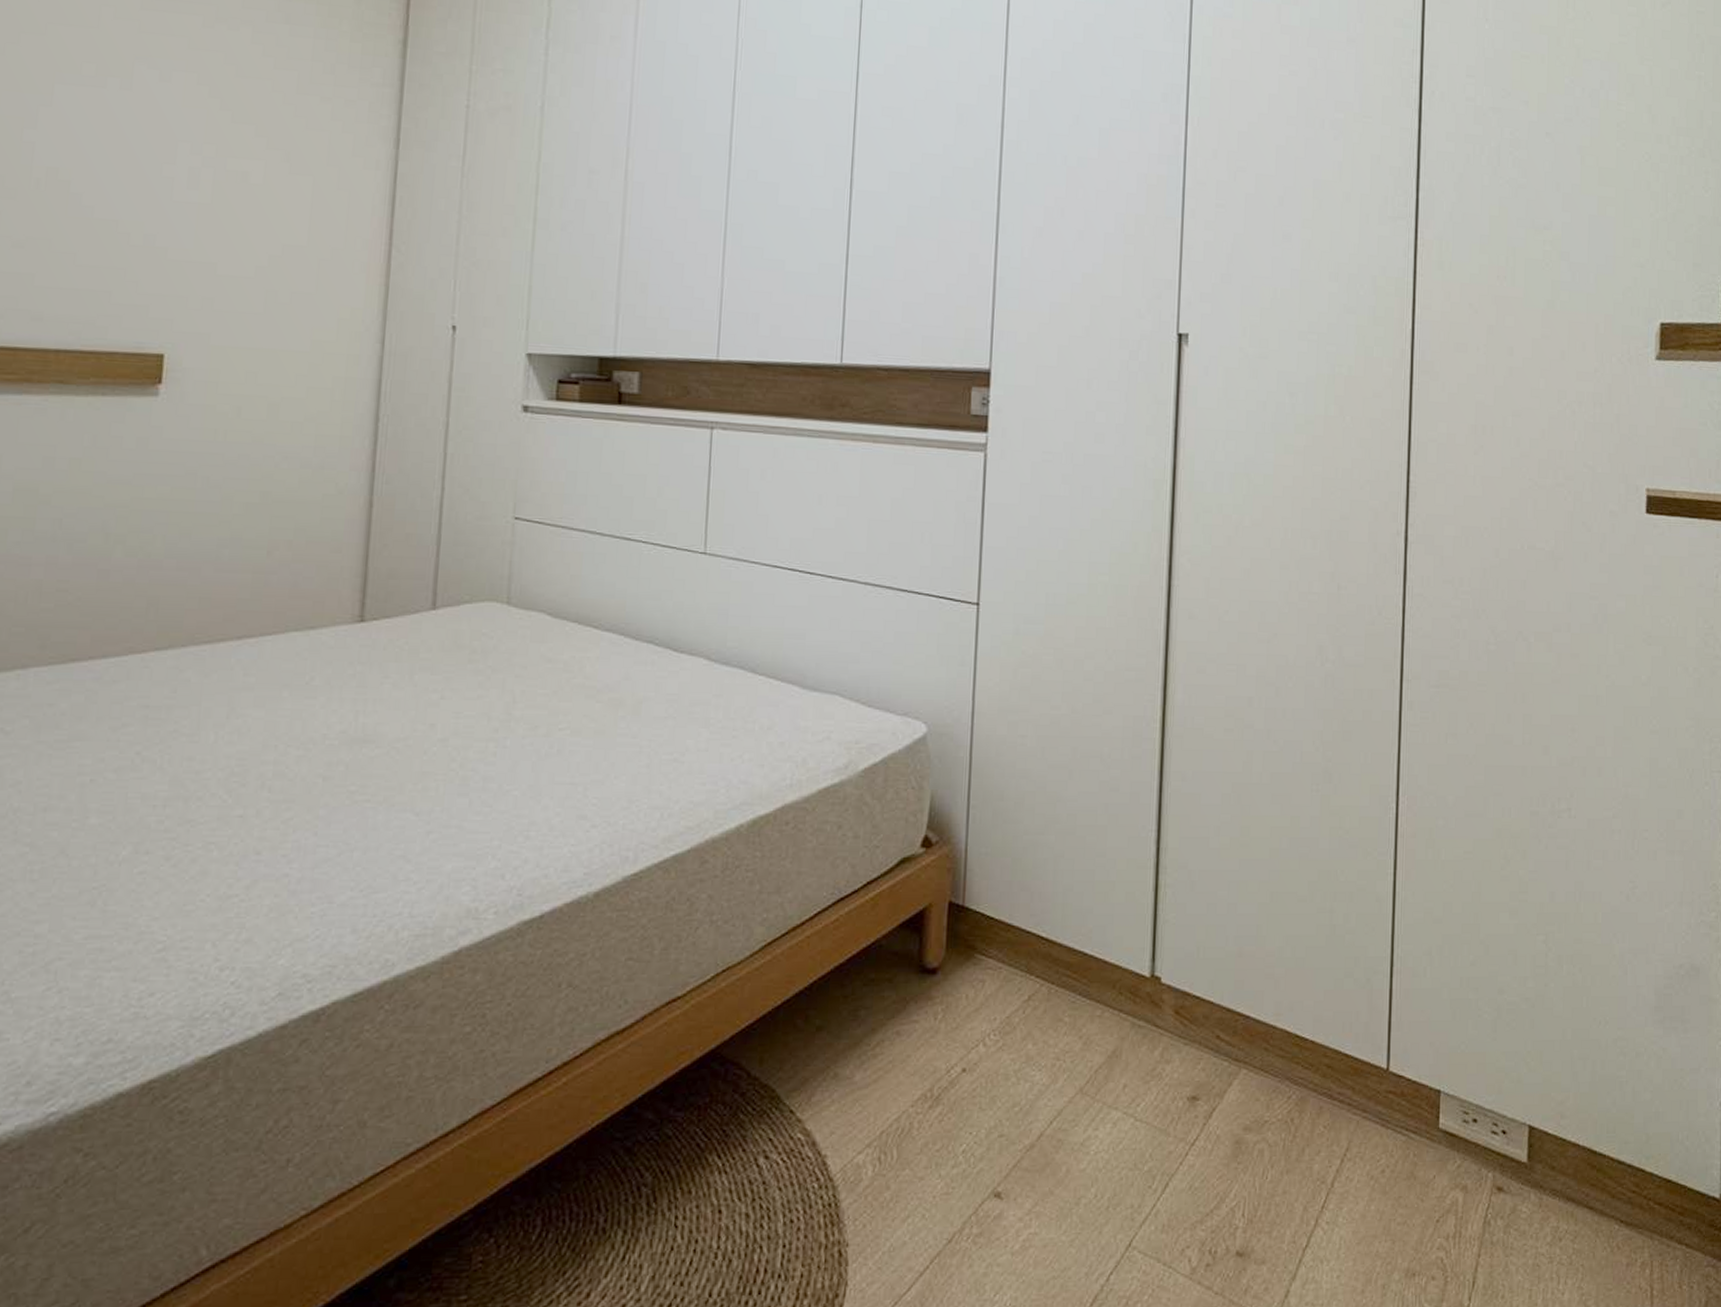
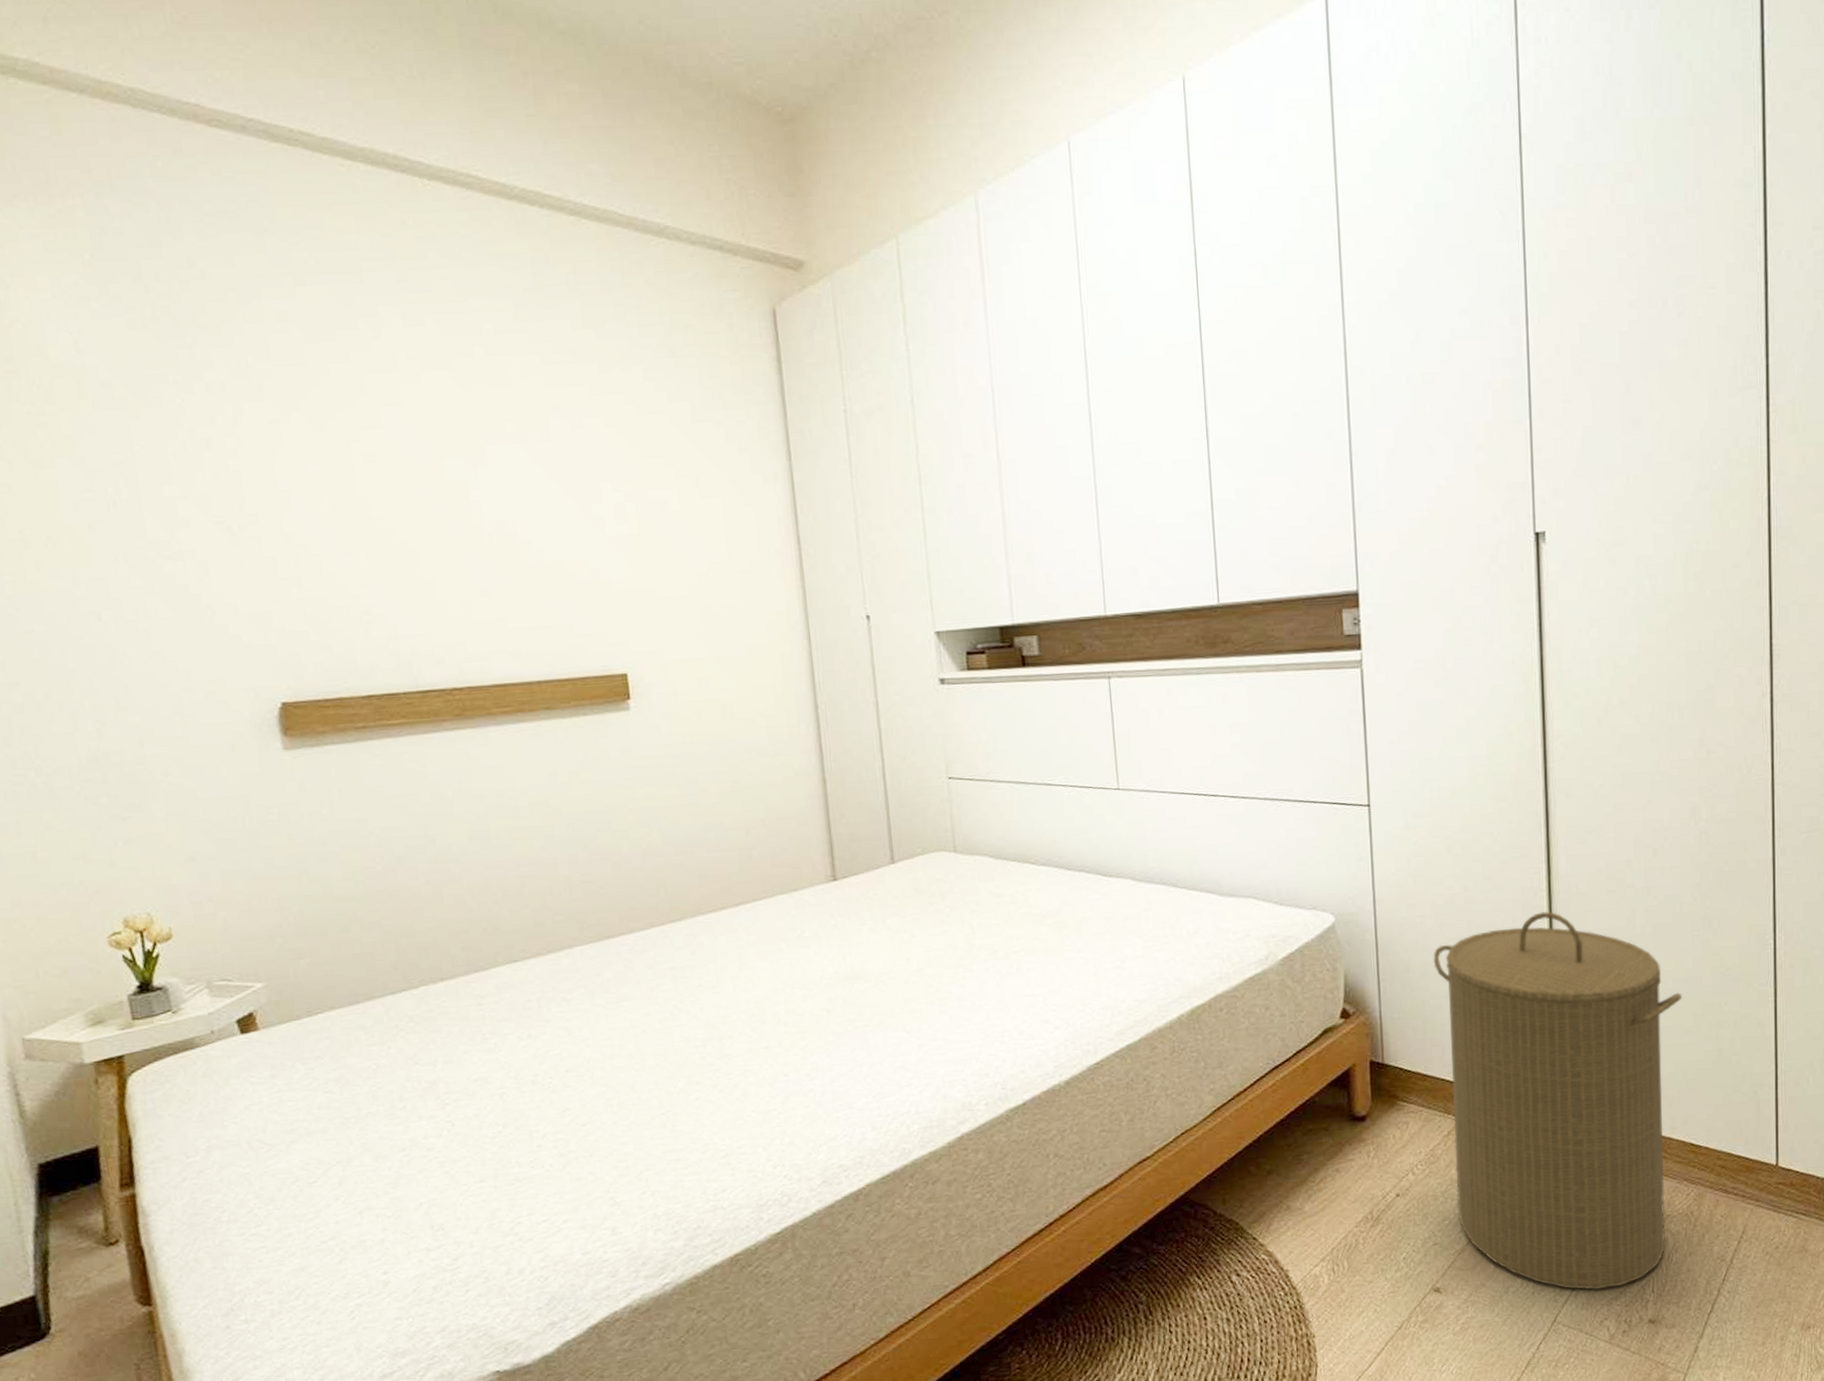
laundry hamper: none [1030,746,1296,1209] -> present [1433,911,1682,1290]

